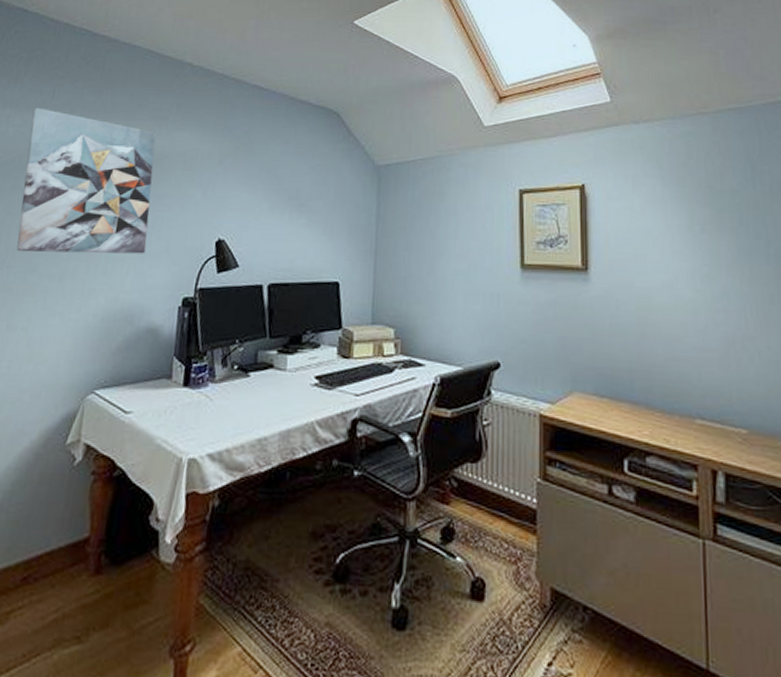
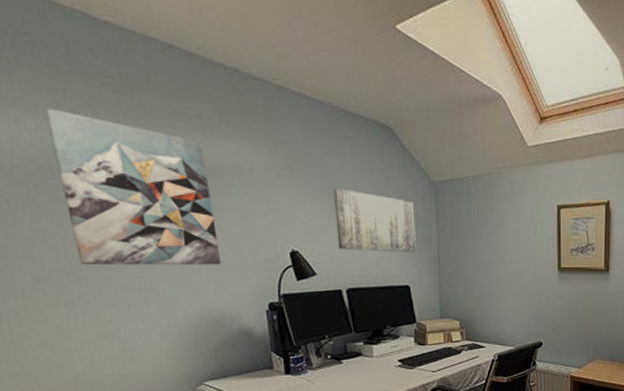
wall art: none [266,174,353,243] -> present [333,188,416,252]

